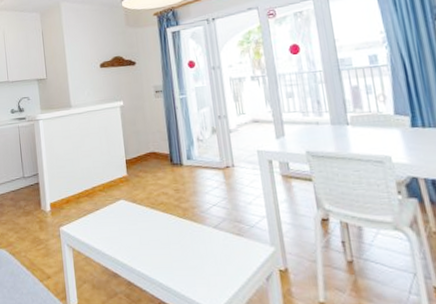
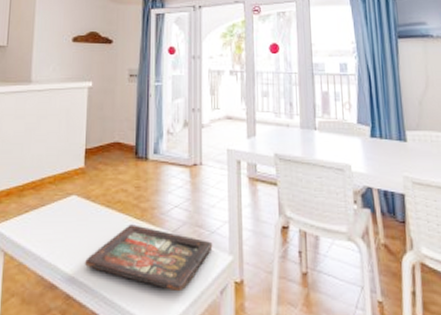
decorative tray: none [140,222,254,279] -> present [85,224,213,292]

